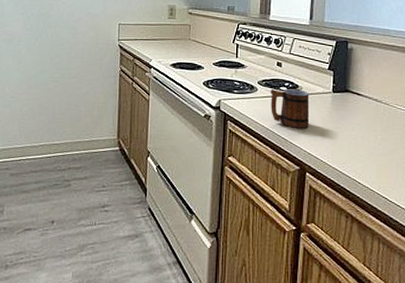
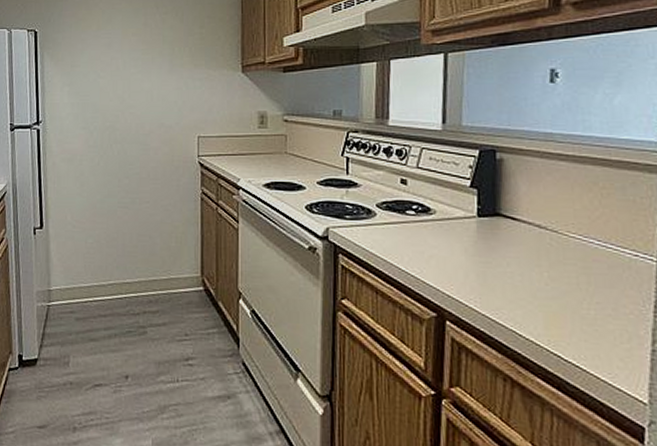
mug: present [271,88,310,129] -> none [394,212,448,264]

